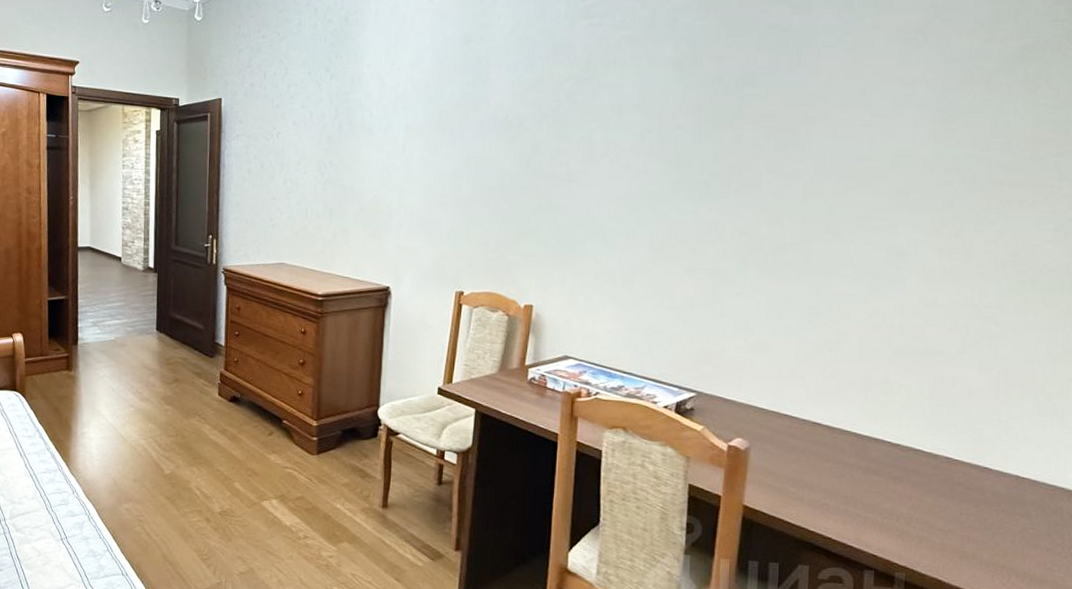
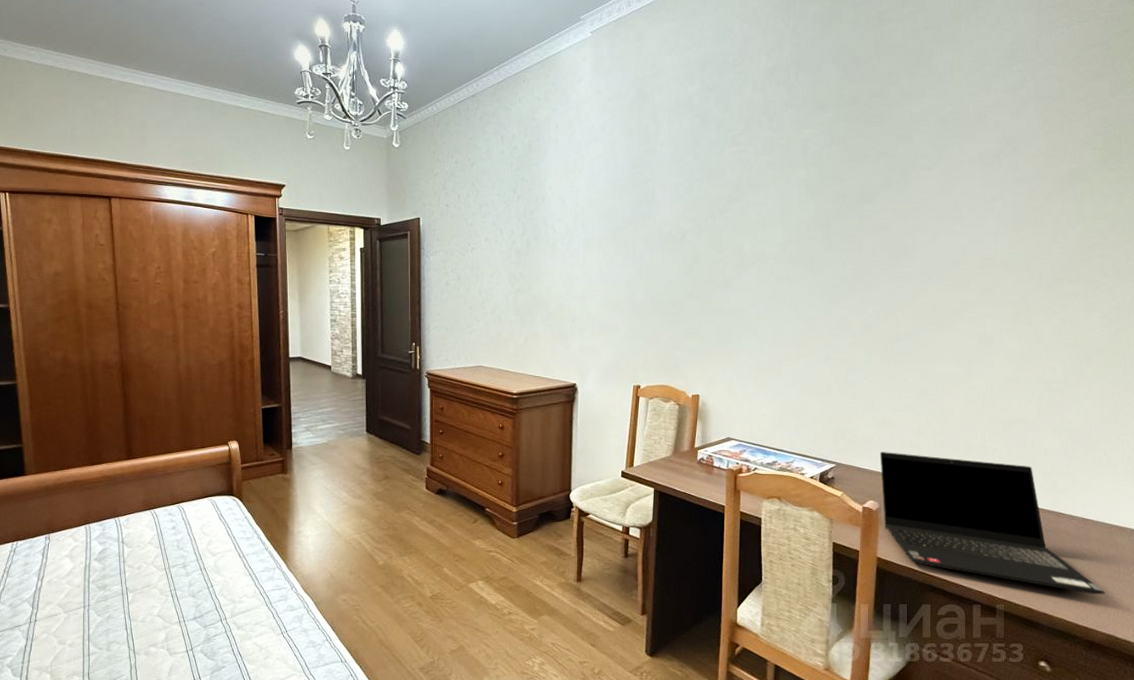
laptop computer: none [752,381,1042,571] -> present [880,452,1105,595]

